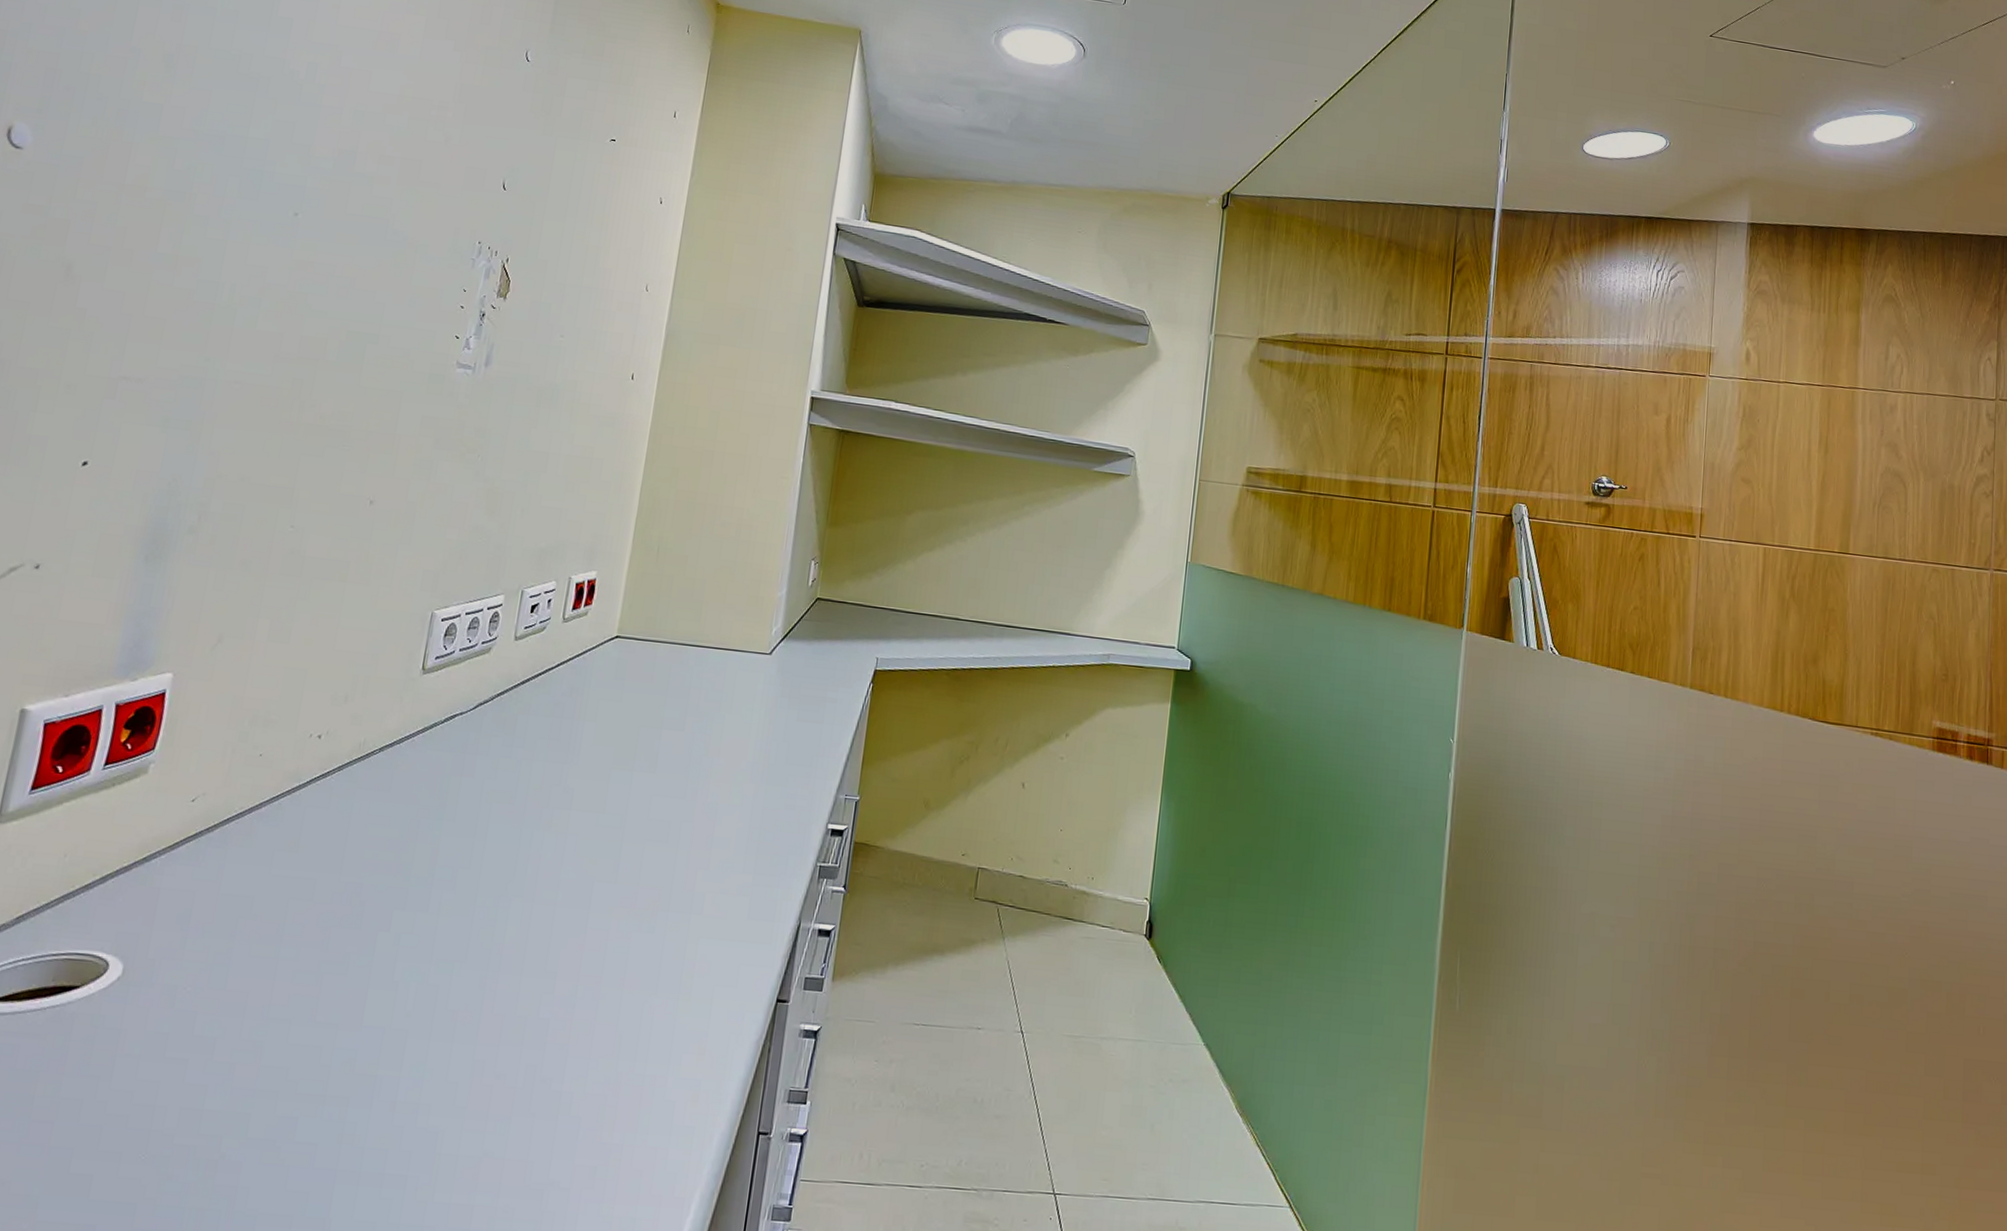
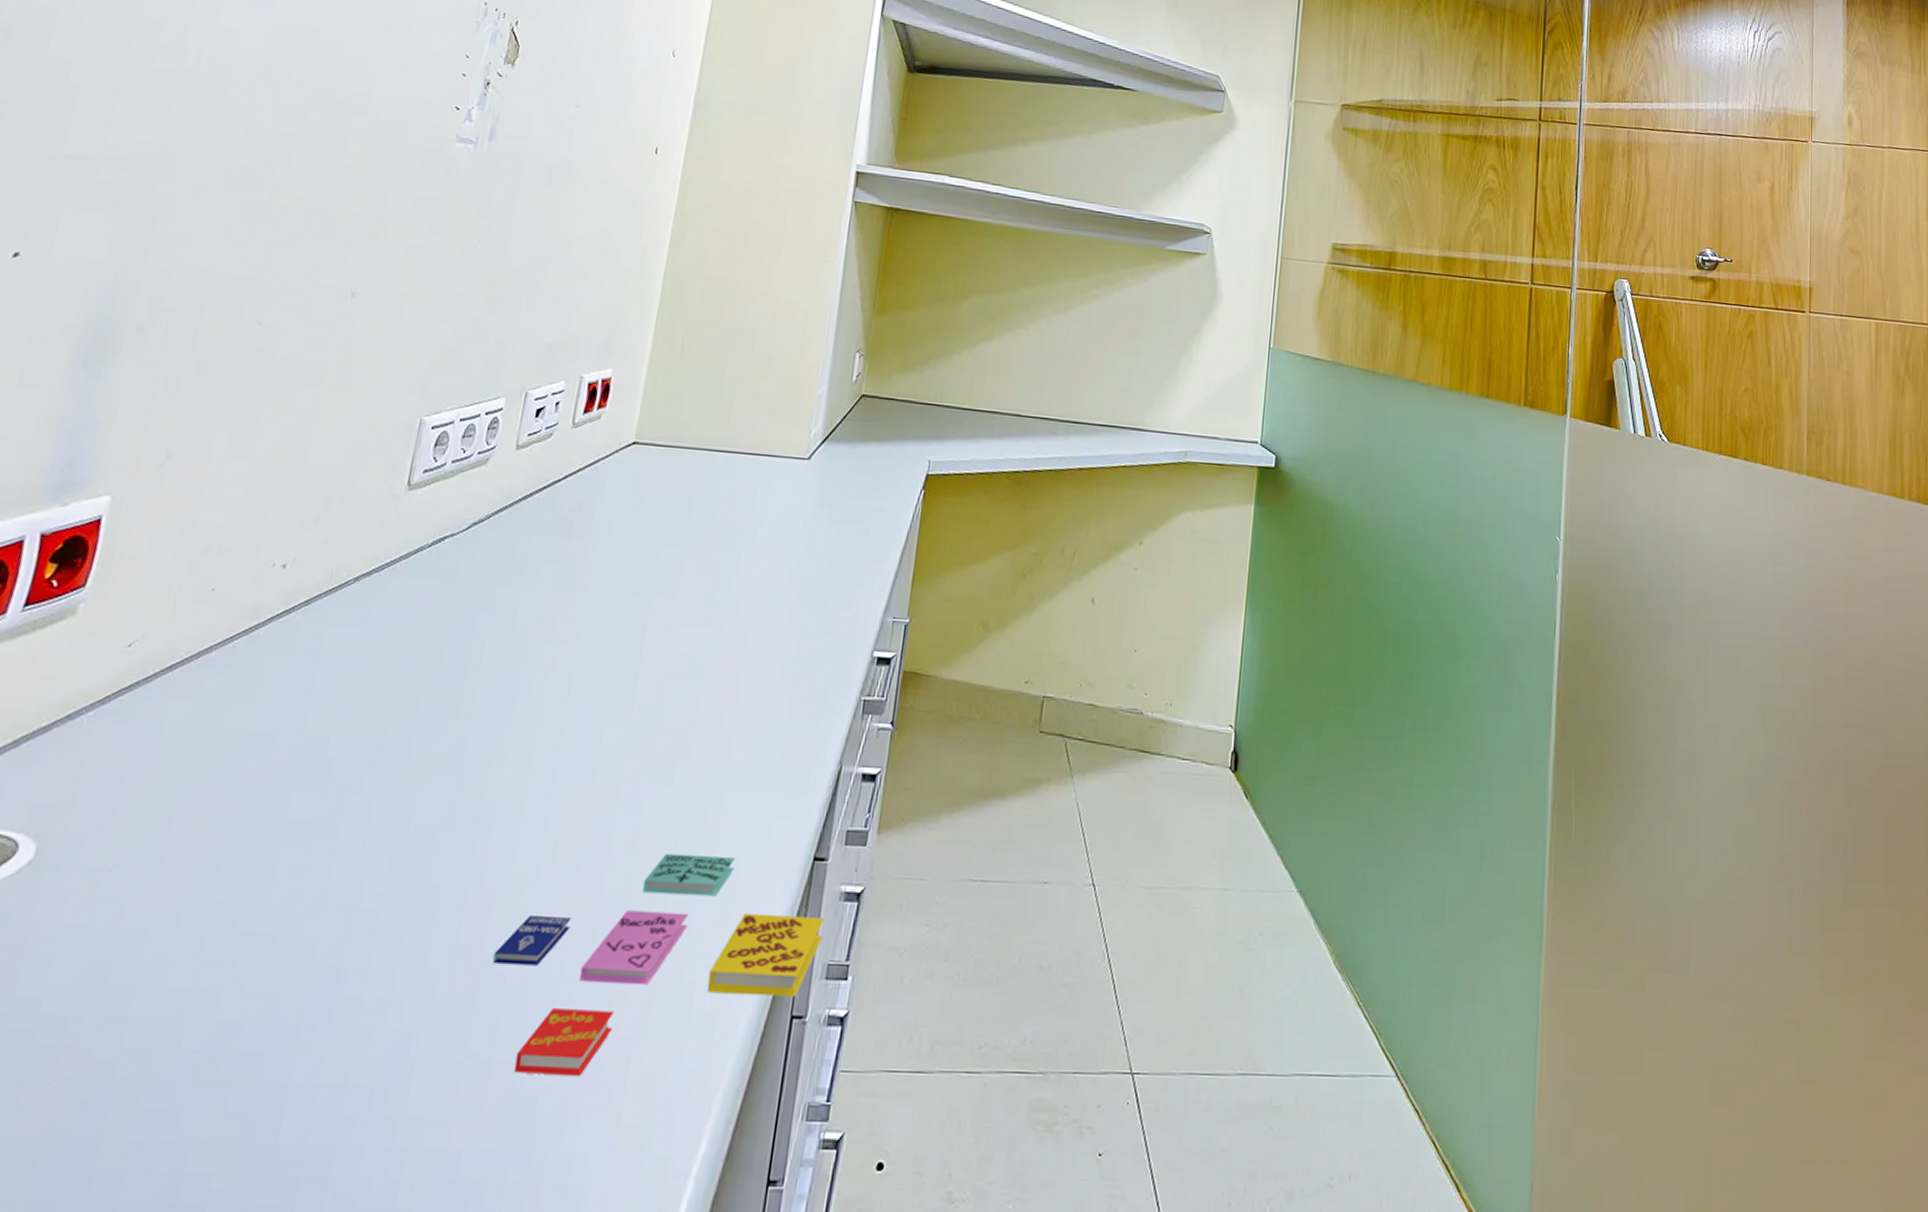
books: none [504,991,786,1174] -> present [492,853,825,1076]

